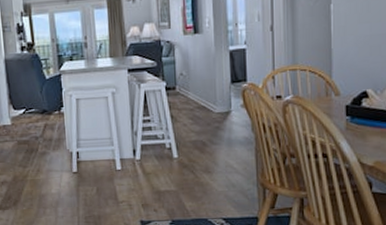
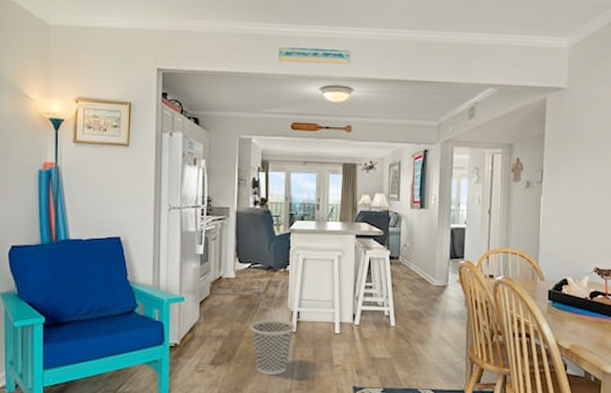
wastebasket: none [31,161,76,215] -> present [249,319,295,375]

